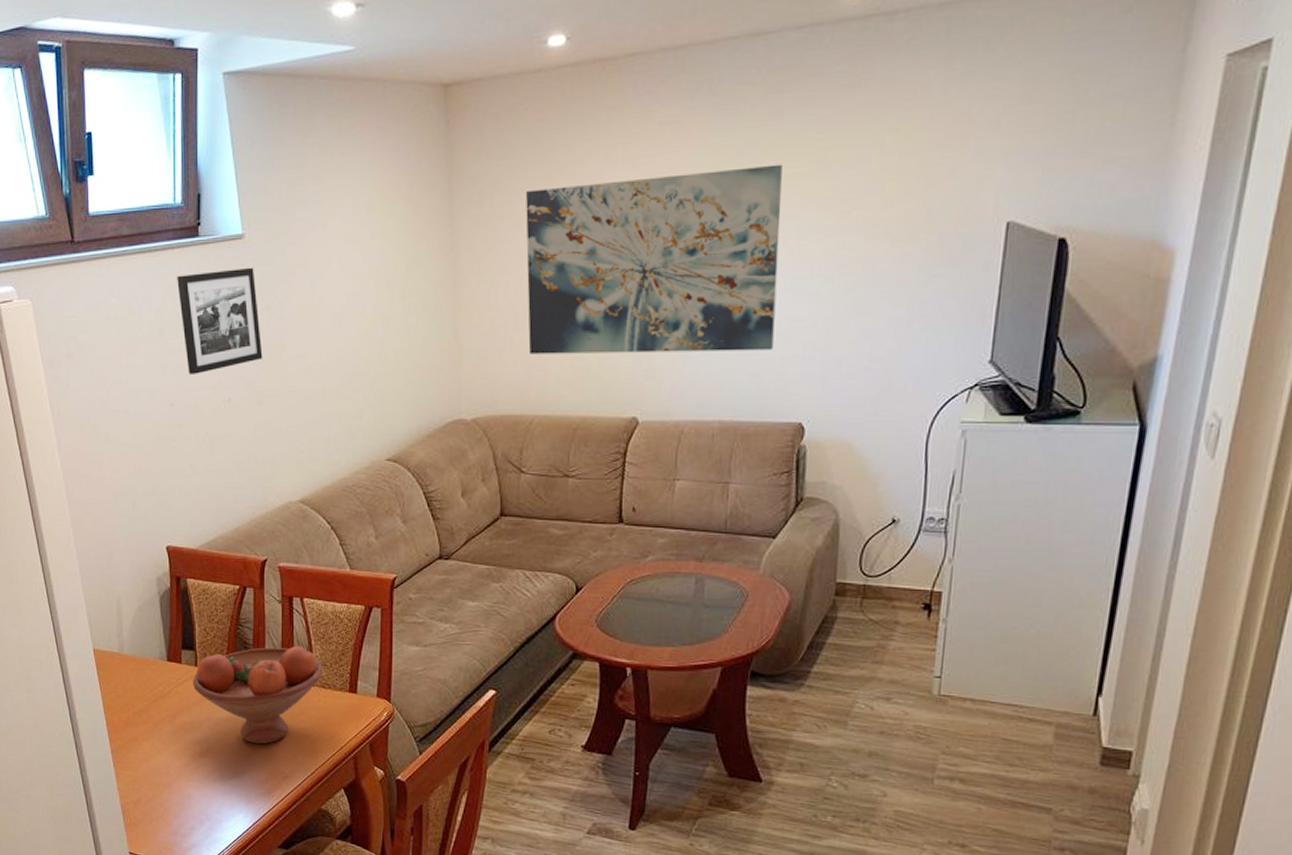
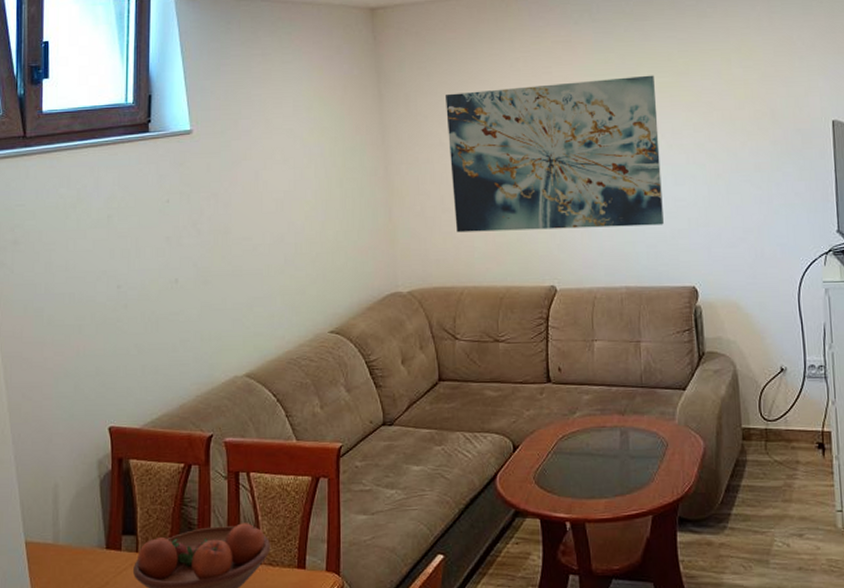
picture frame: present [177,267,263,374] -> none [127,159,209,257]

